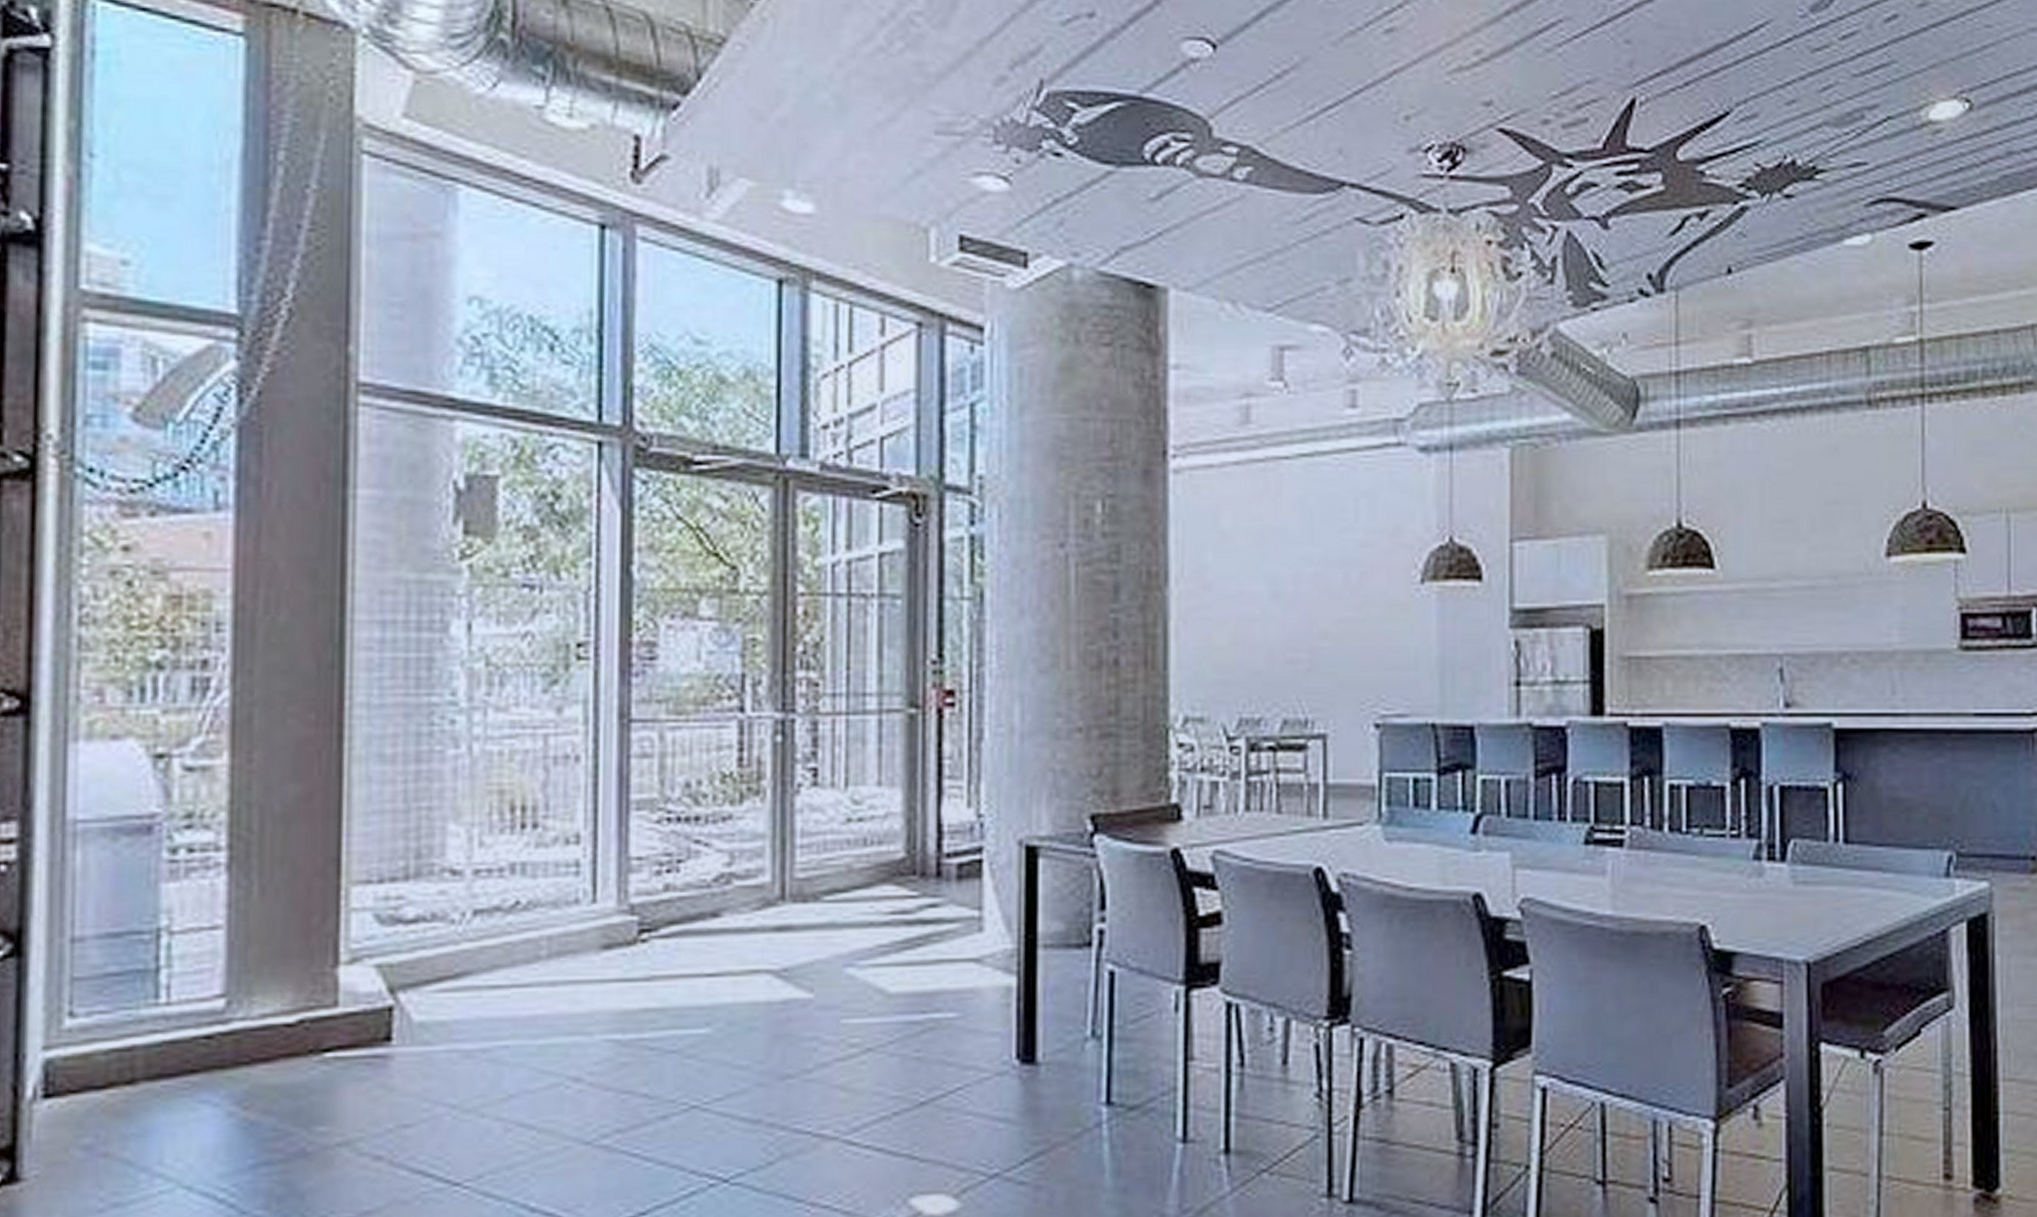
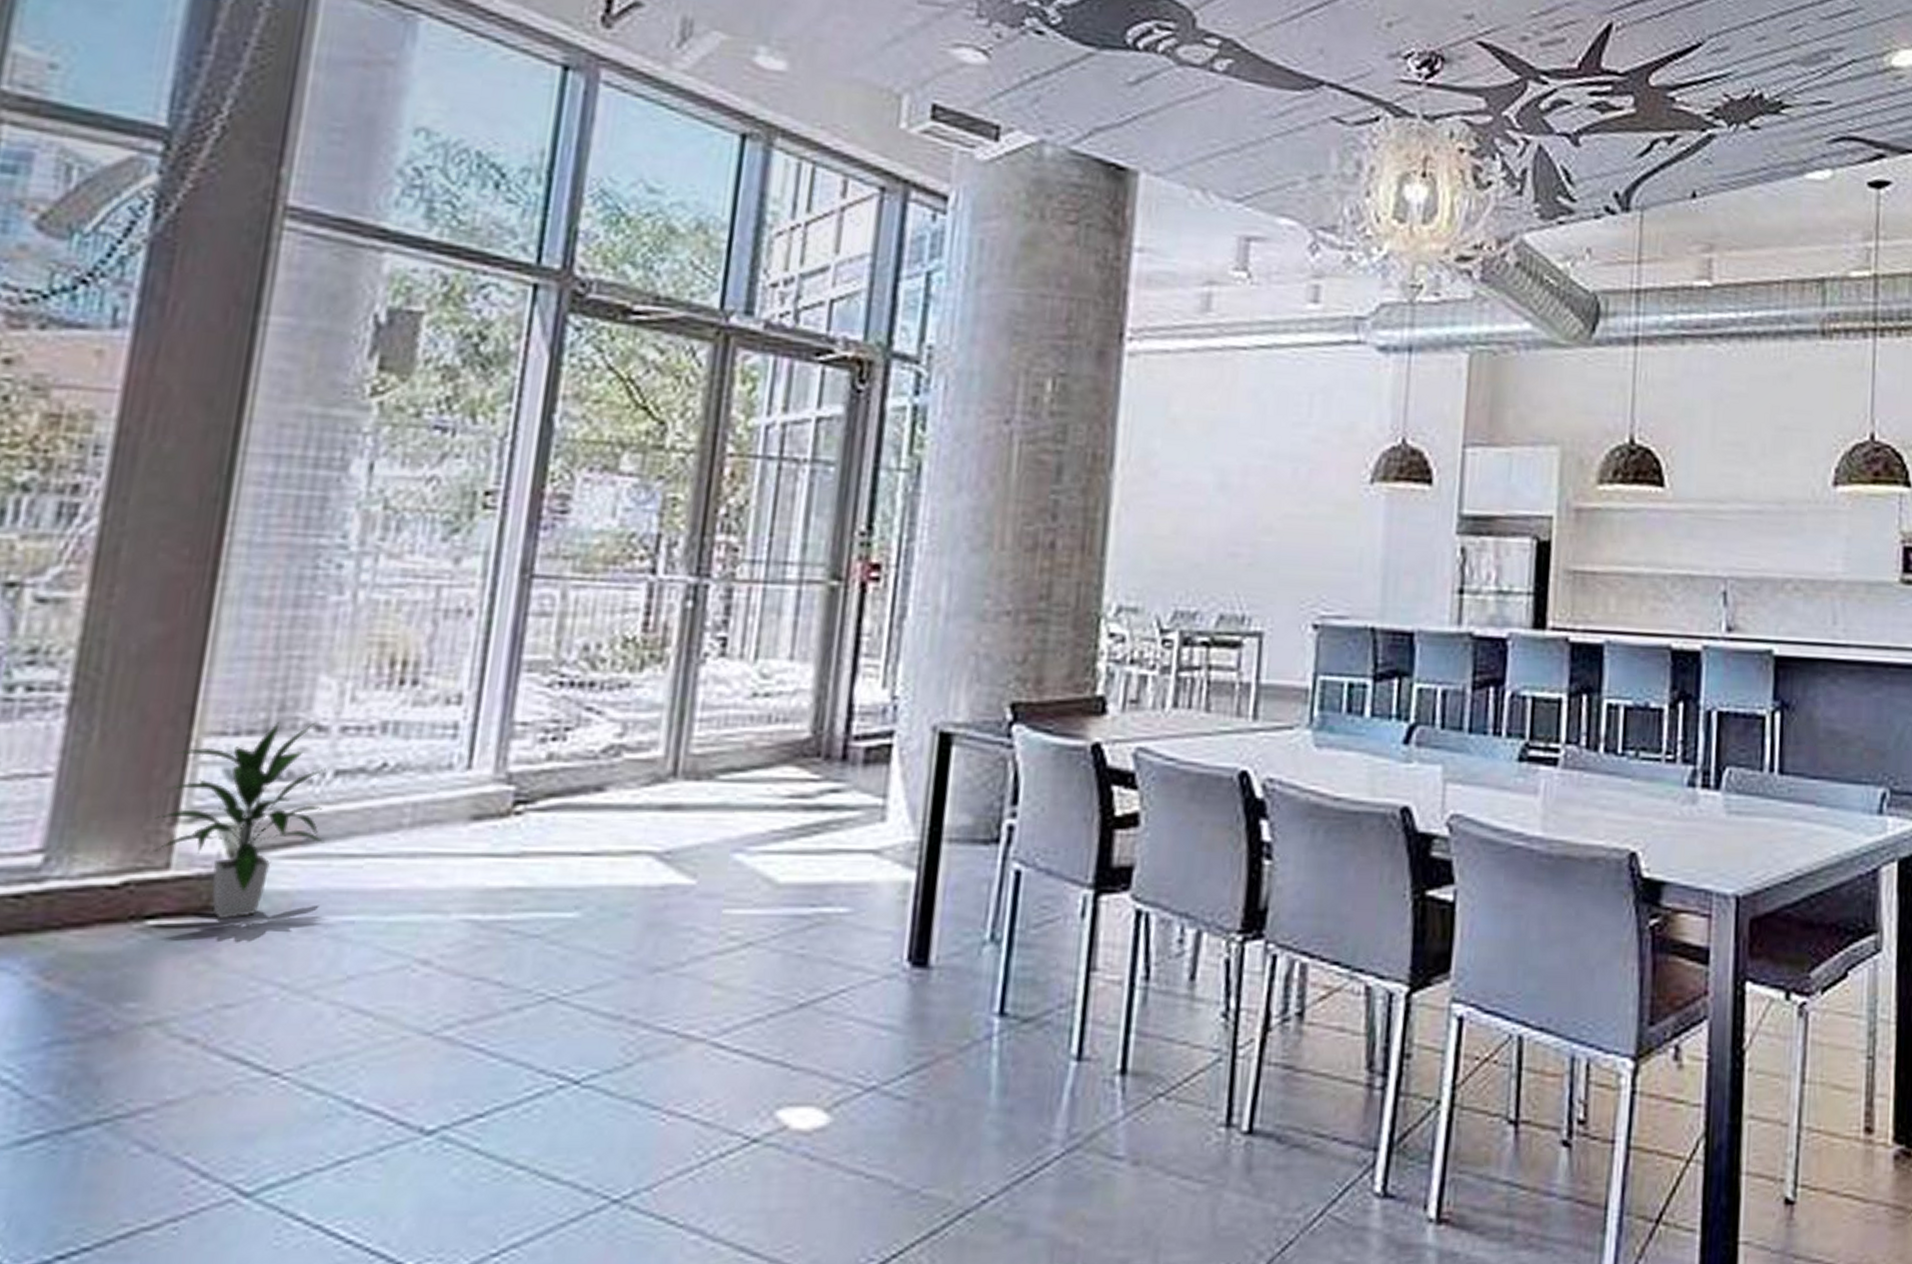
indoor plant: none [318,867,472,1050] -> present [154,722,326,920]

